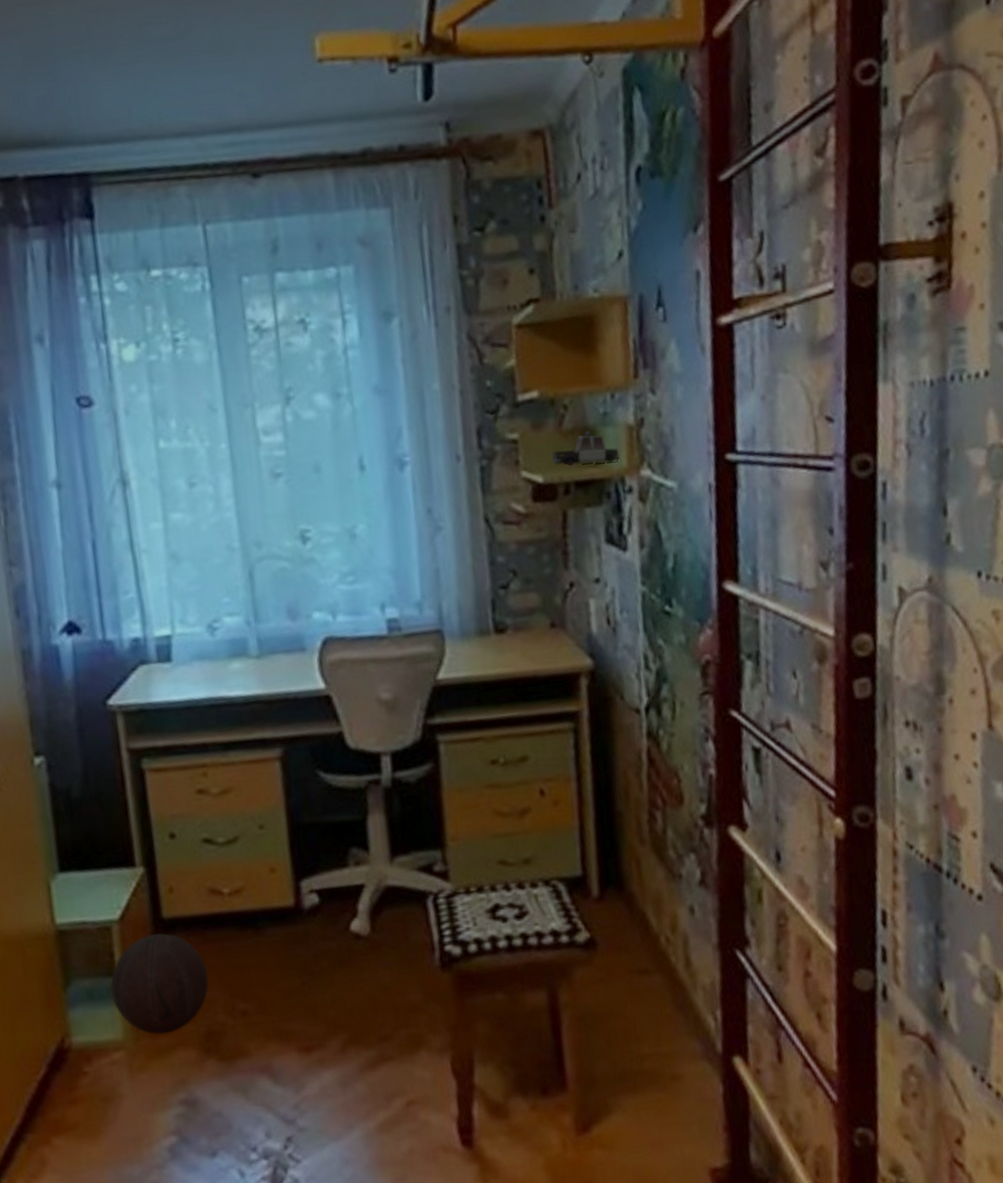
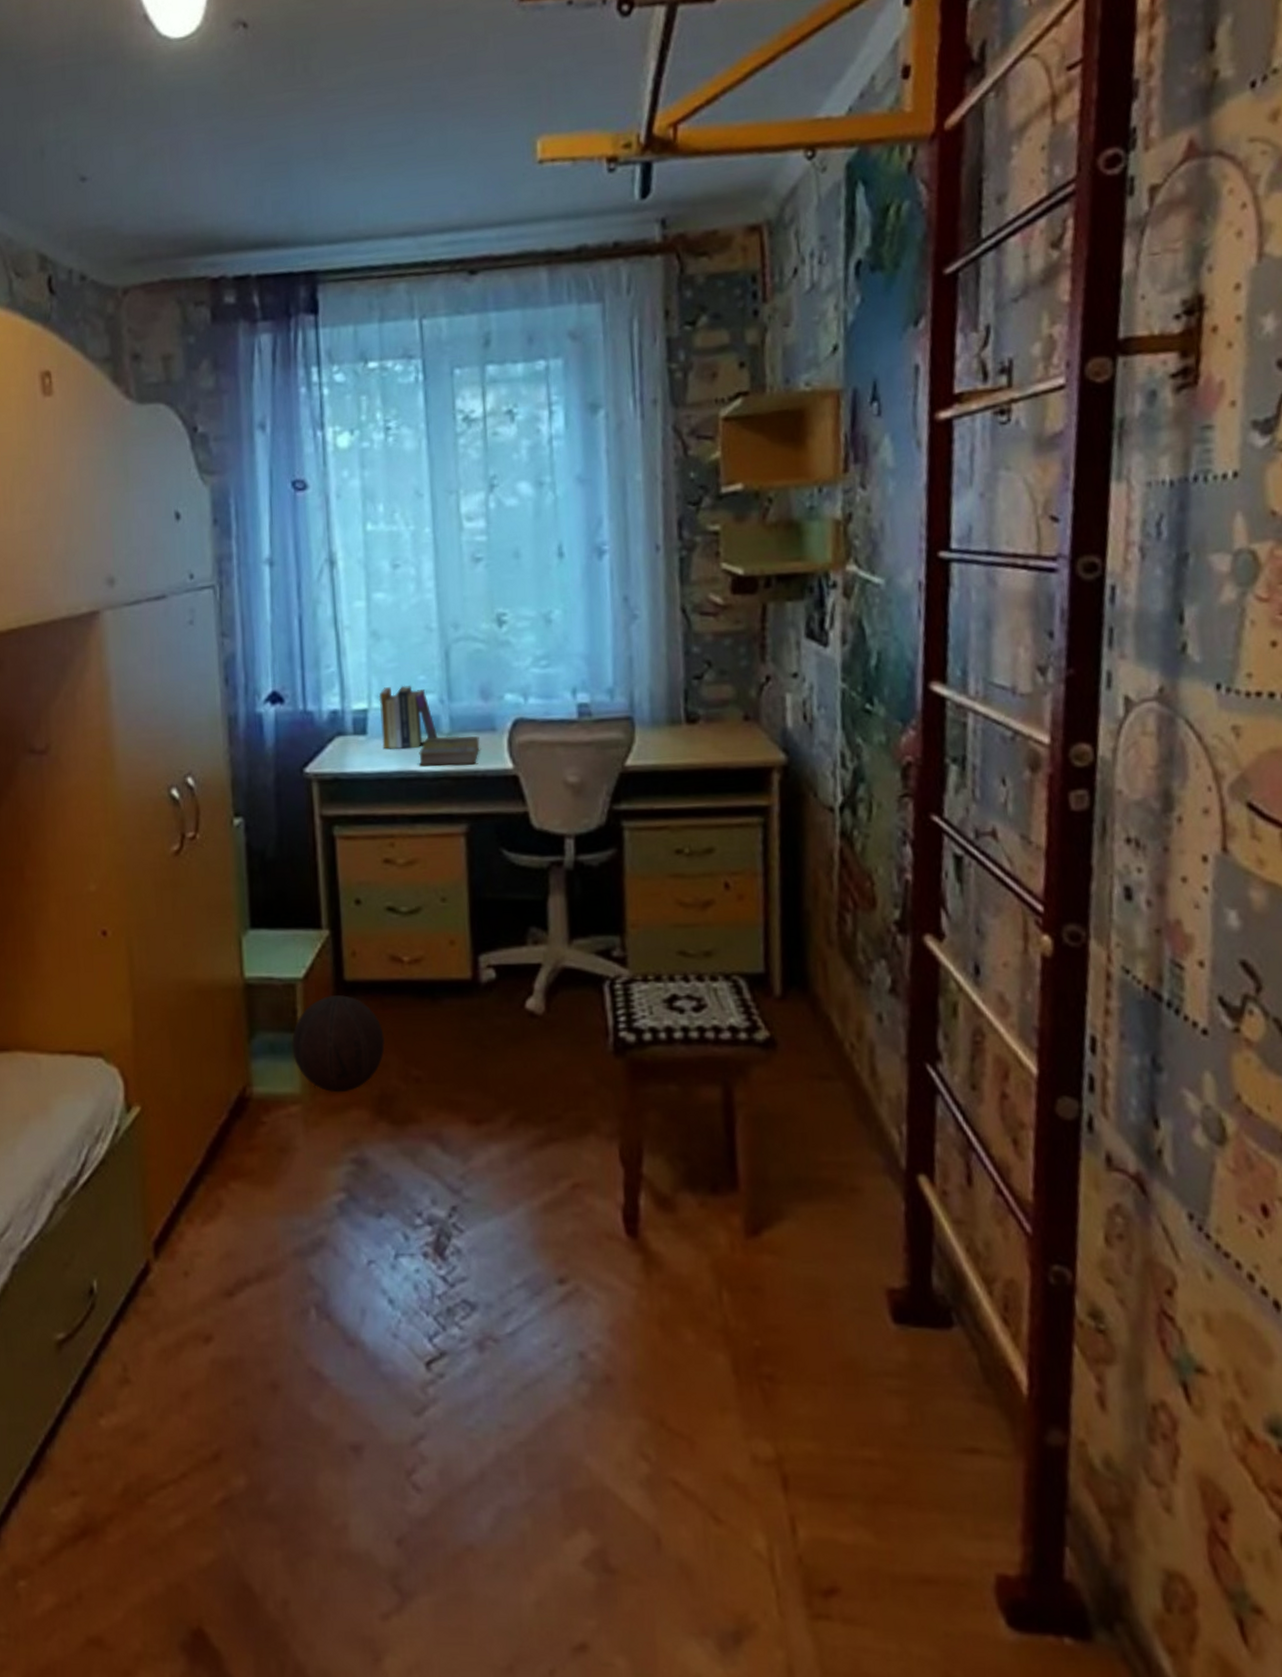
books: none [182,607,247,677] -> present [378,684,438,750]
book: none [227,657,291,691] -> present [418,736,480,767]
toy car: present [552,431,620,467] -> none [753,524,825,560]

